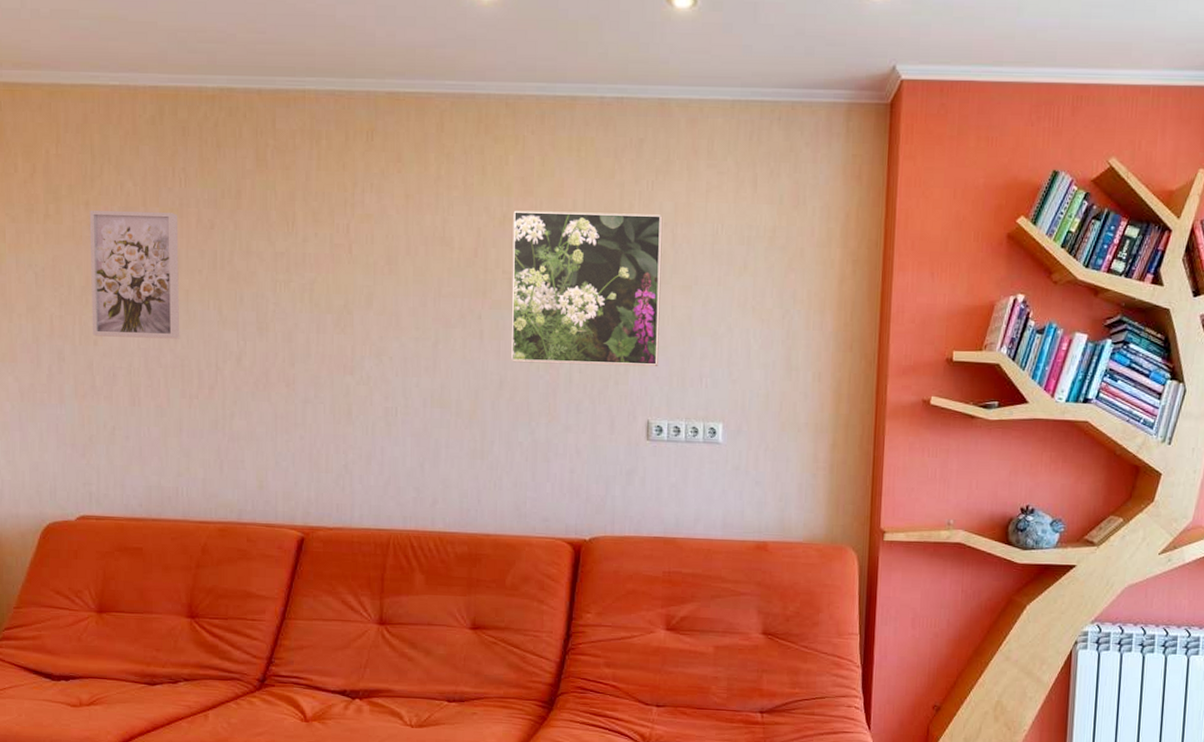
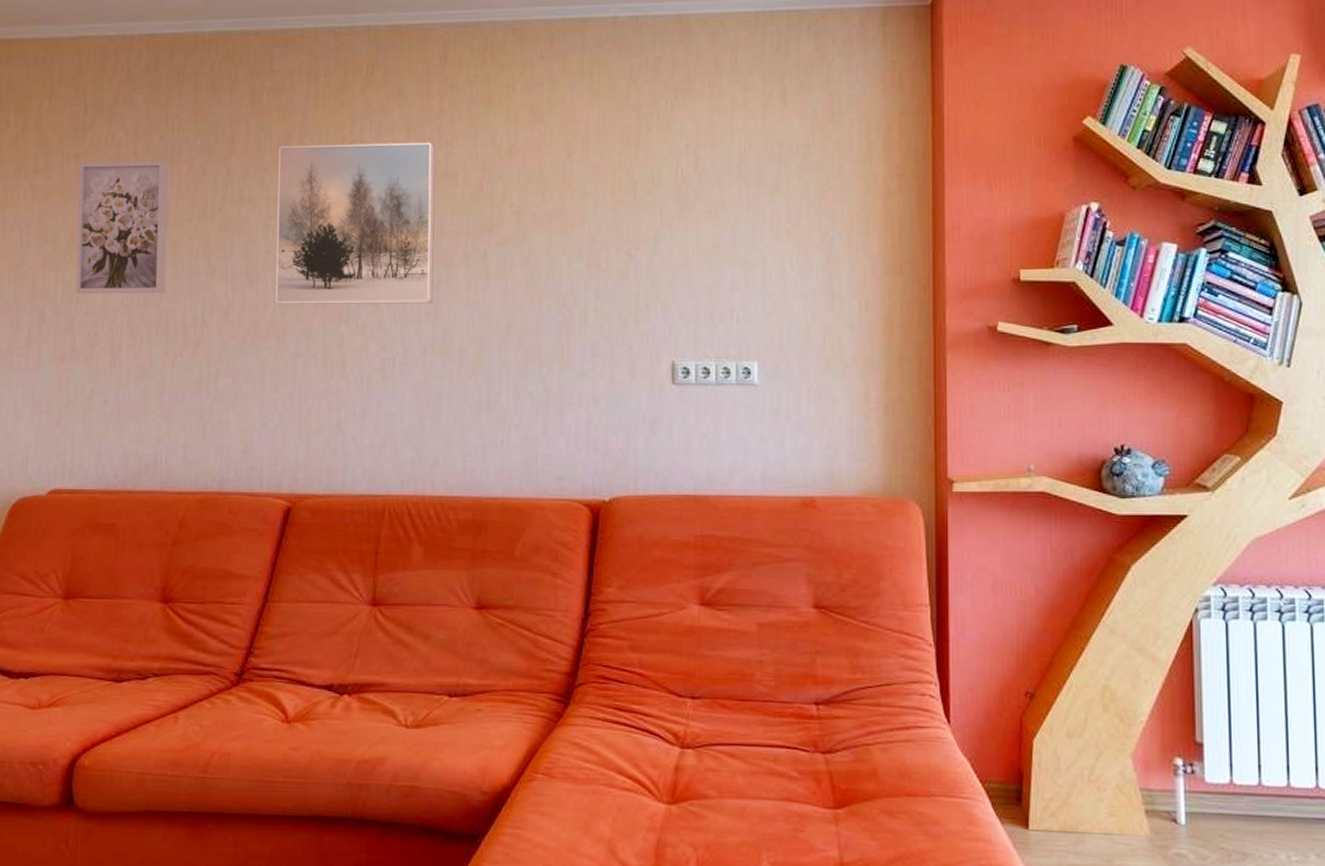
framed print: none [283,204,433,359] -> present [275,142,436,304]
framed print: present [511,210,663,367] -> none [520,136,684,303]

